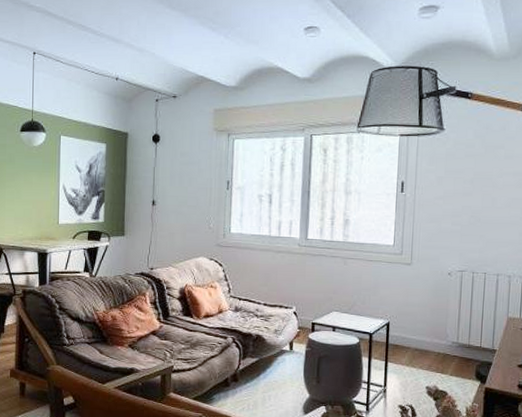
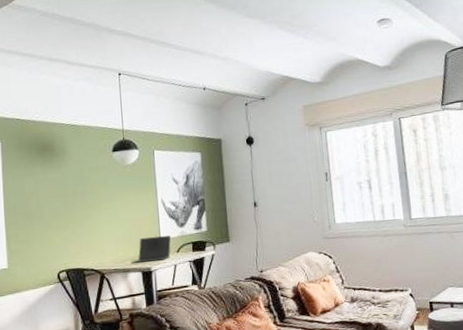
laptop: none [28,219,69,244] -> present [131,235,171,263]

